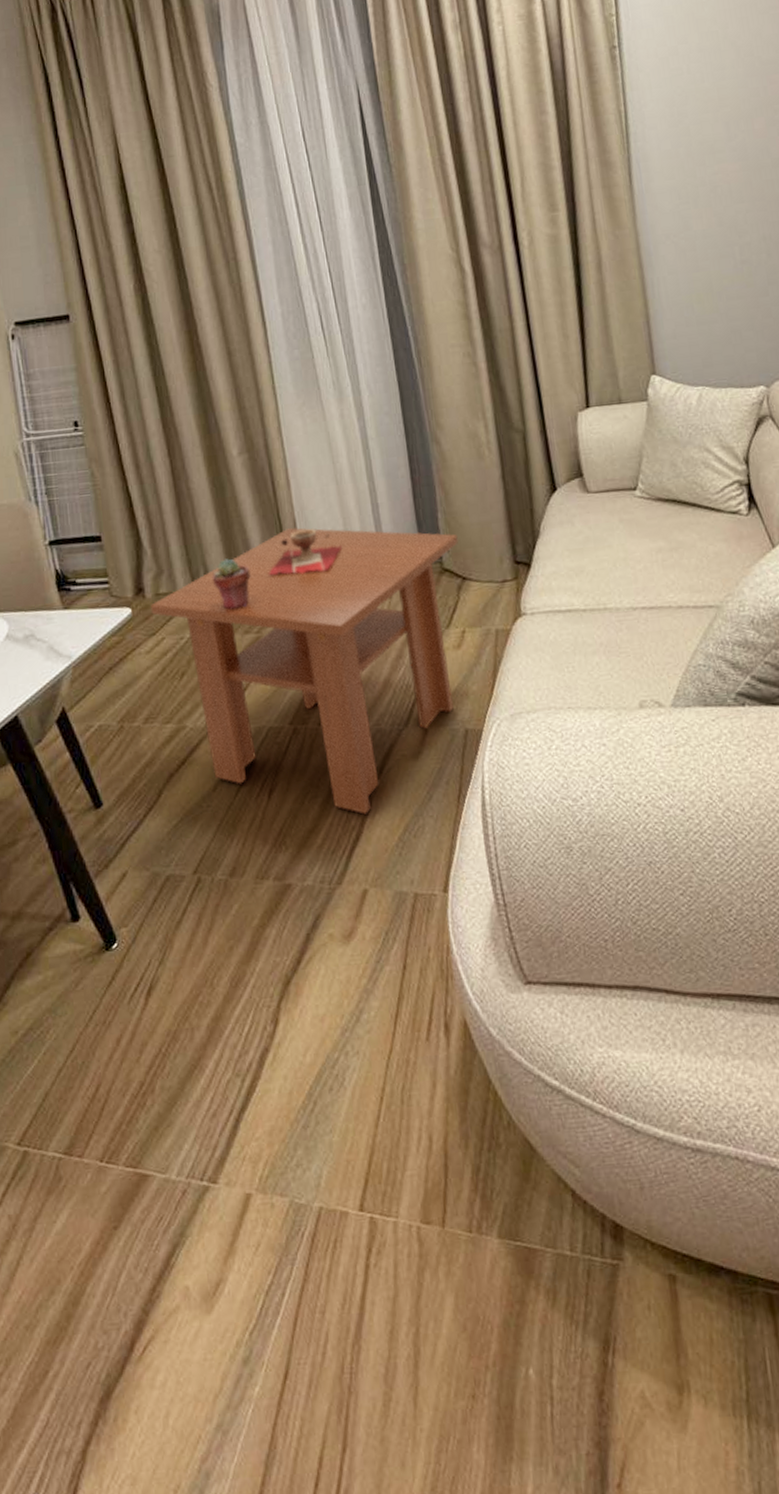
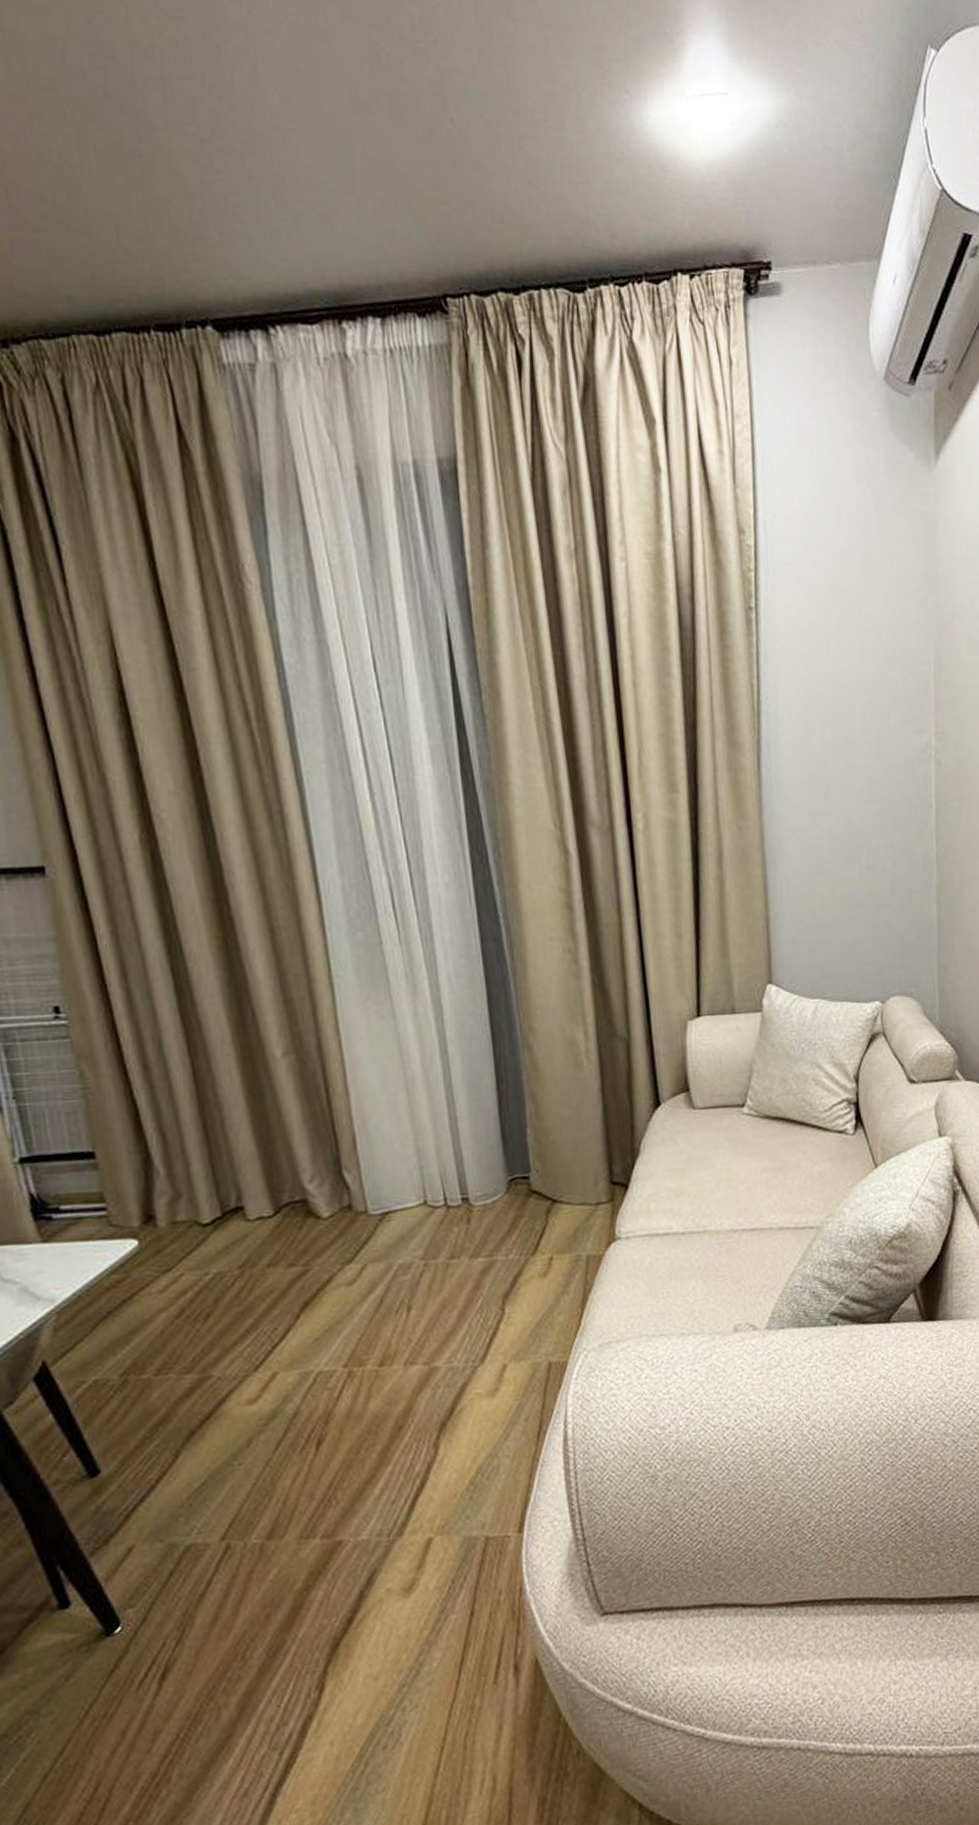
coffee table: present [150,528,459,815] -> none [163,1144,550,1460]
potted succulent: present [212,558,251,610] -> none [246,1179,297,1240]
decorative bowl: present [268,529,343,575] -> none [319,1145,413,1199]

